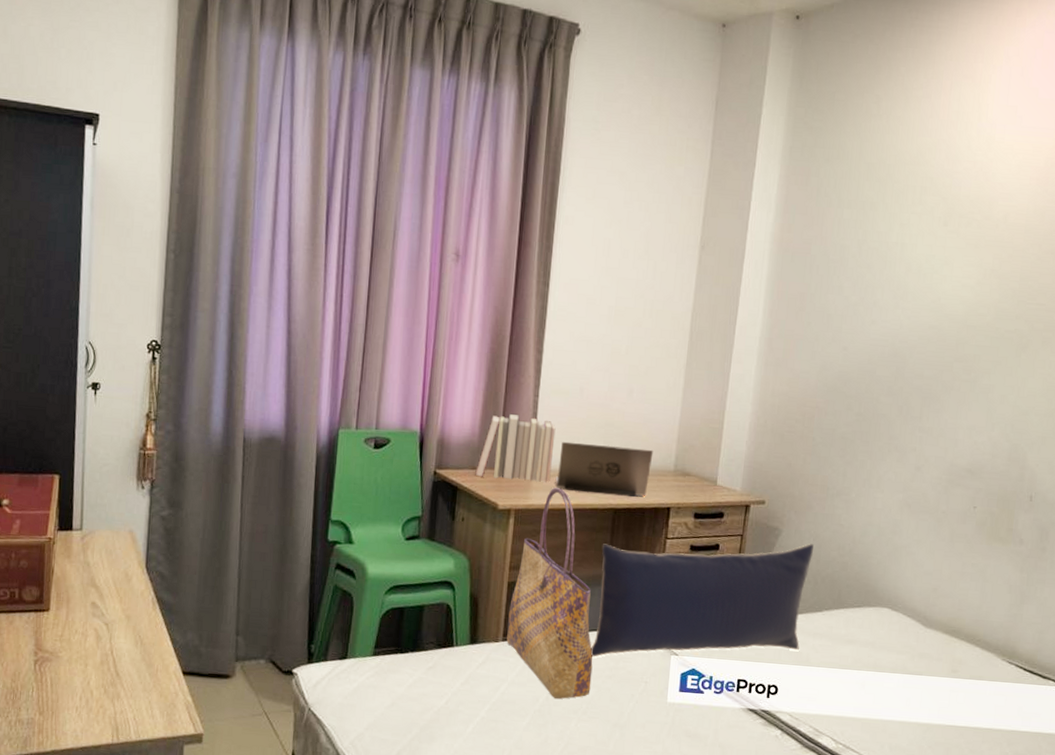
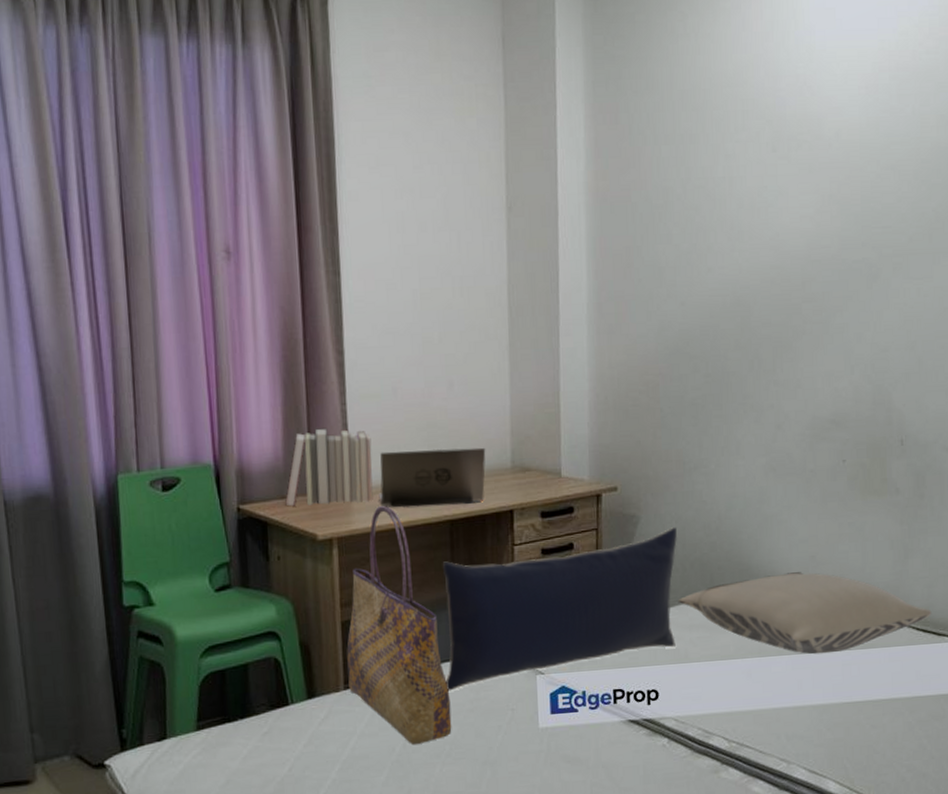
pillow: none [806,599,1040,679] -> present [678,572,932,654]

